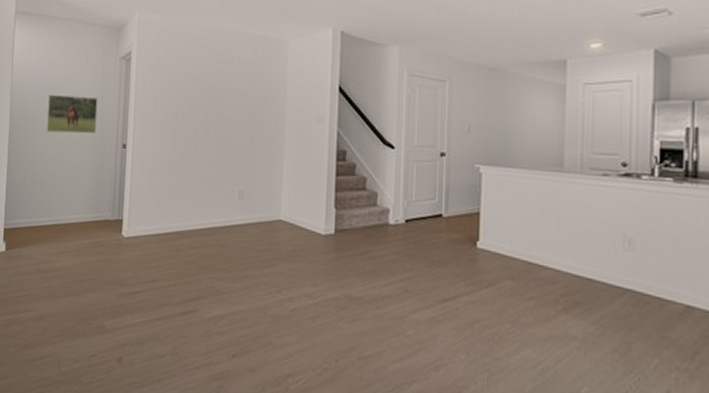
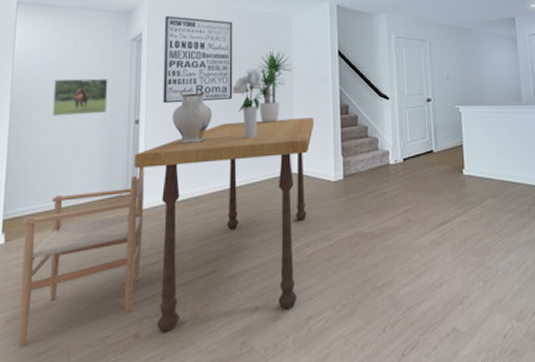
chair: none [17,193,131,351] -> present [18,166,145,348]
dining table: none [121,157,307,363] -> present [134,118,315,333]
wall art: none [150,34,224,132] -> present [163,16,233,104]
ceramic jug: none [158,120,198,175] -> present [172,92,212,144]
bouquet: none [220,98,252,177] -> present [232,67,262,139]
potted plant: none [244,80,287,162] -> present [255,50,293,123]

